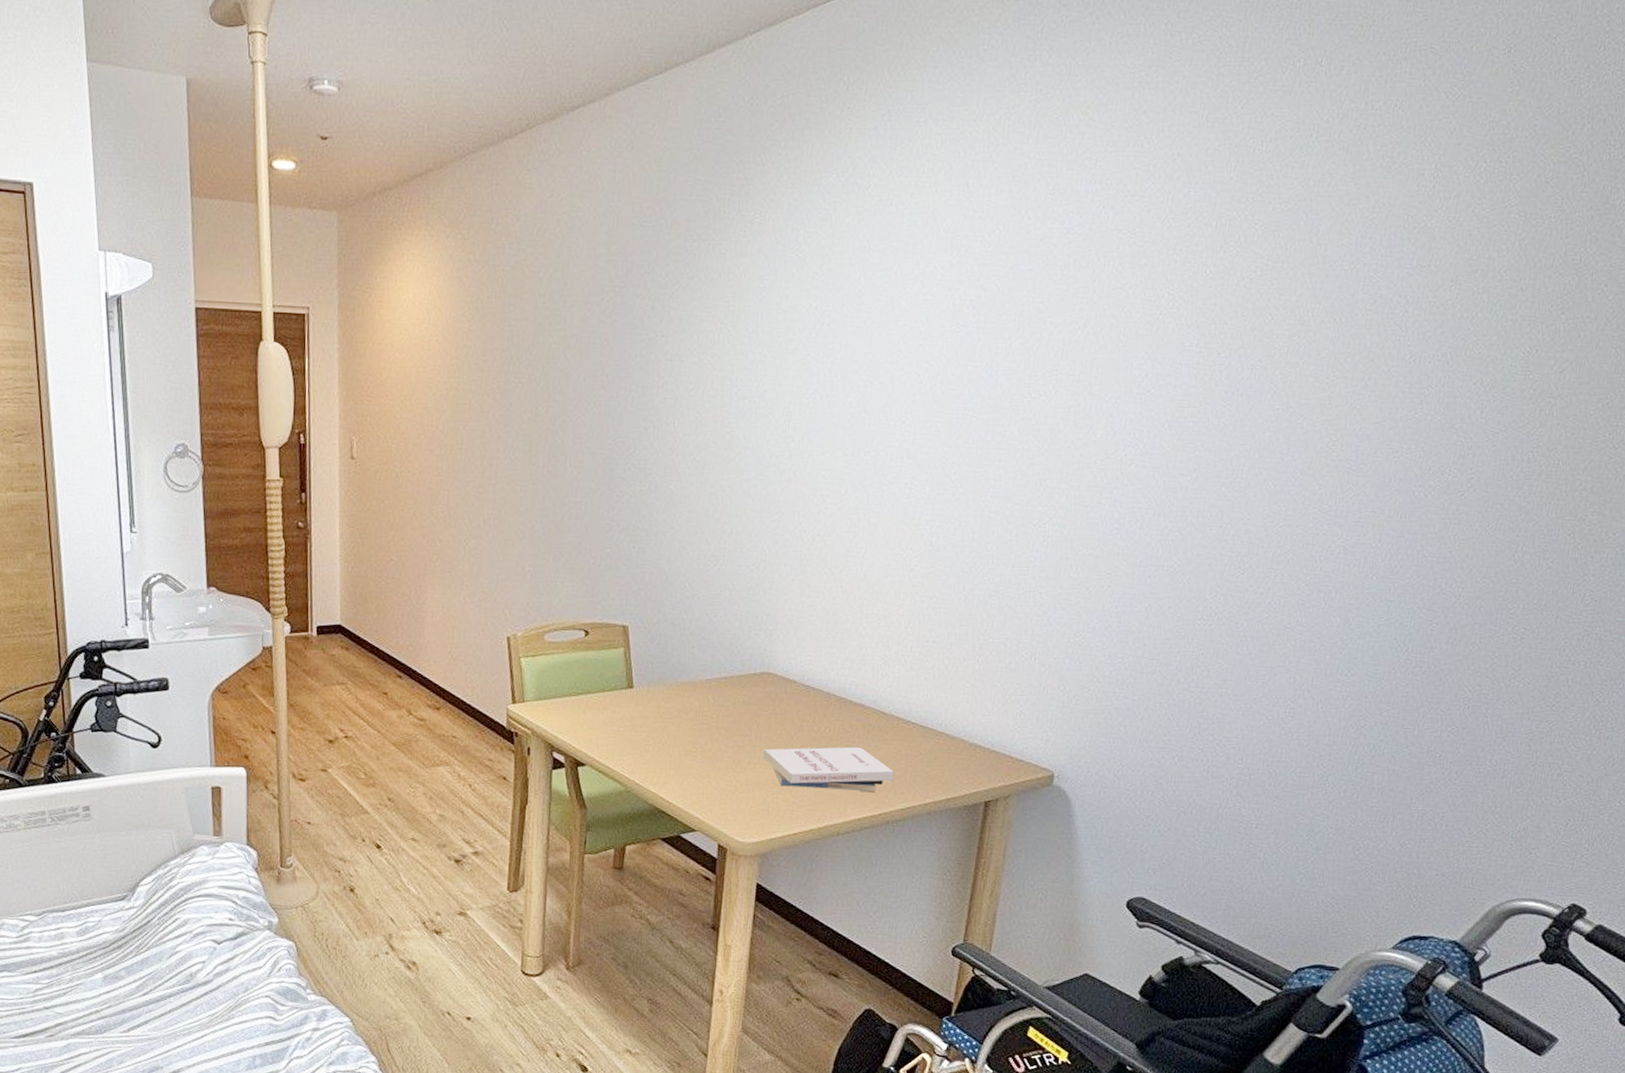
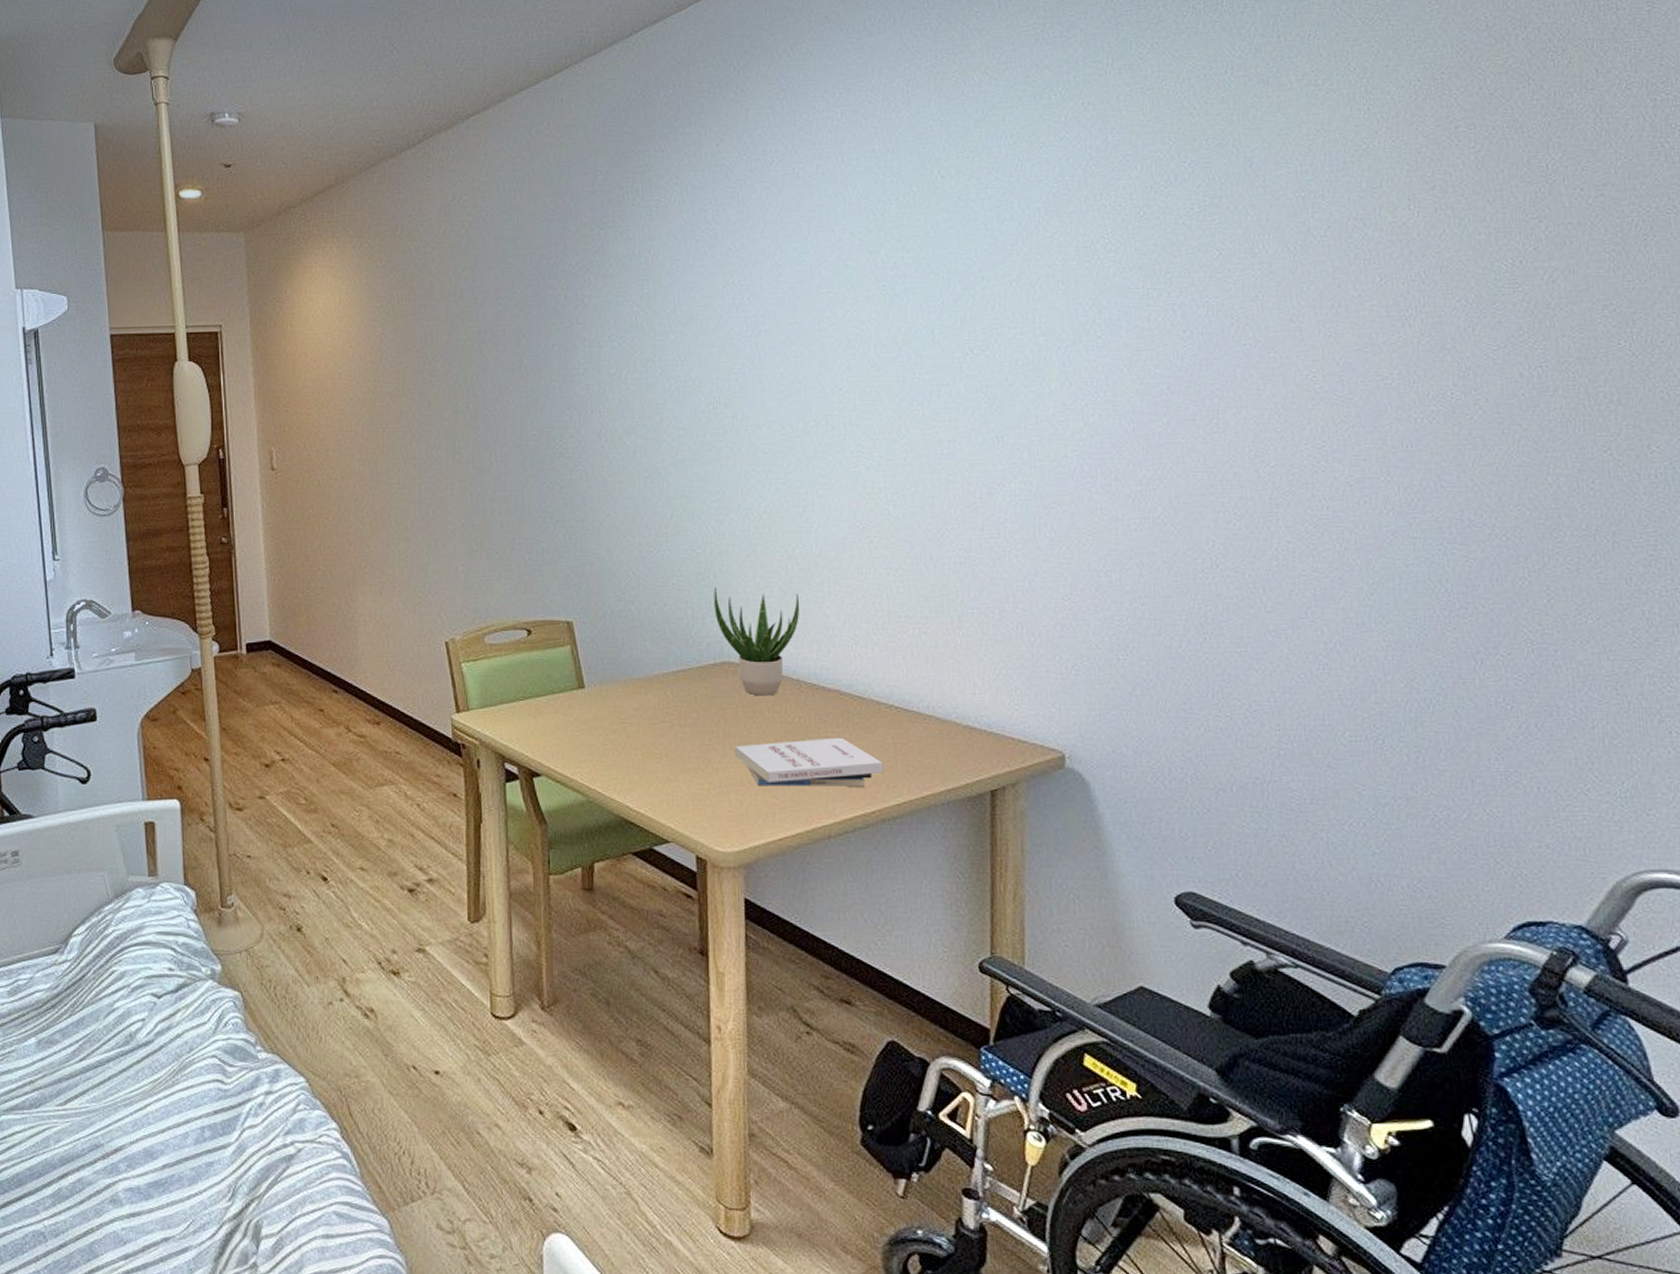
potted plant: none [760,603,839,706] -> present [714,587,800,696]

